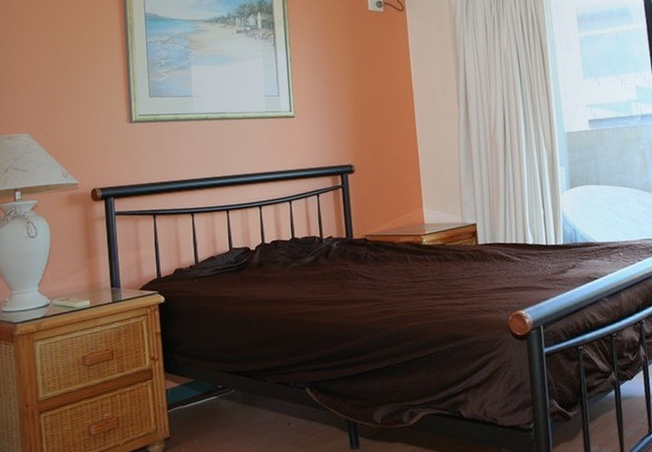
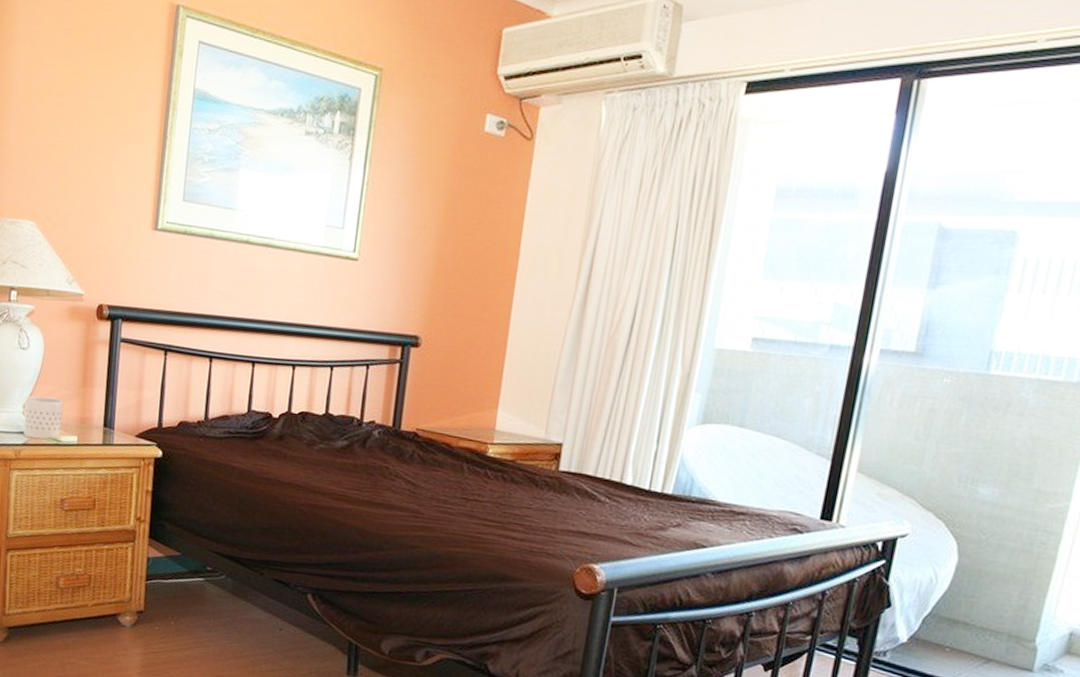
mug: none [39,272,76,311] -> present [23,396,64,441]

